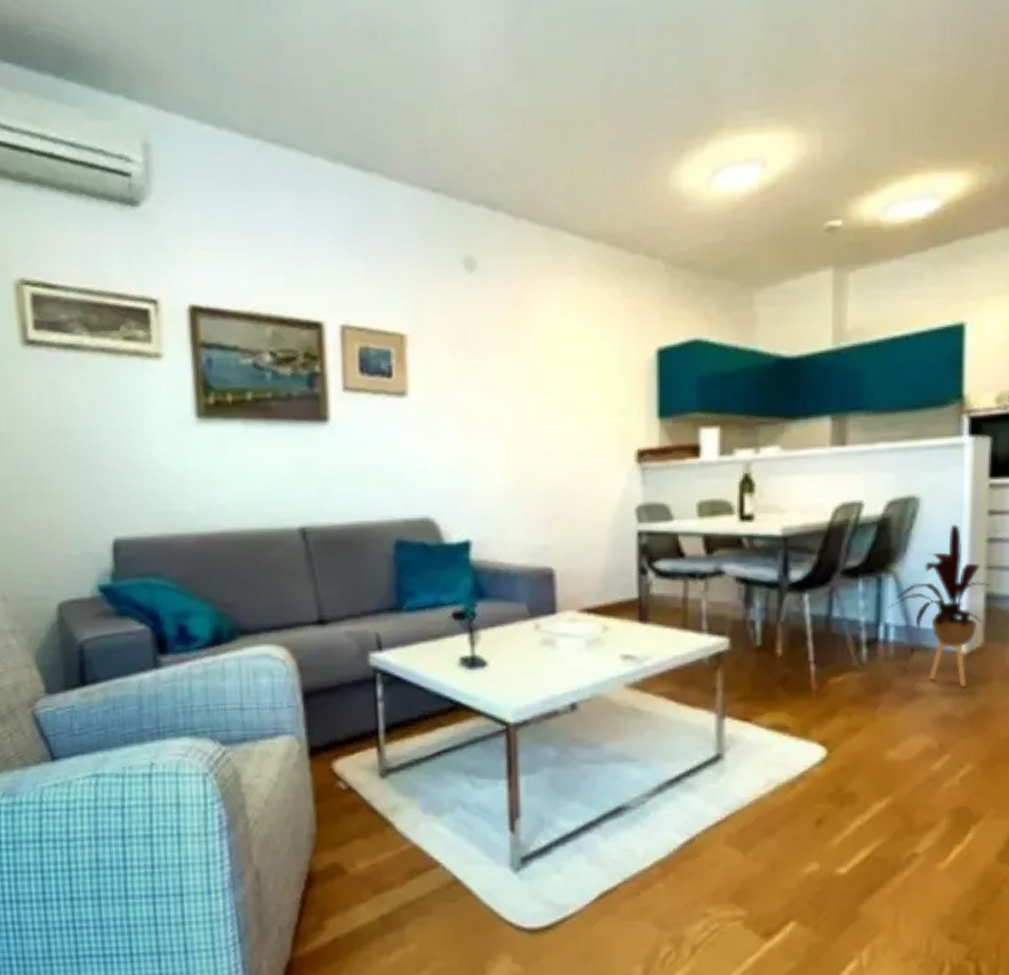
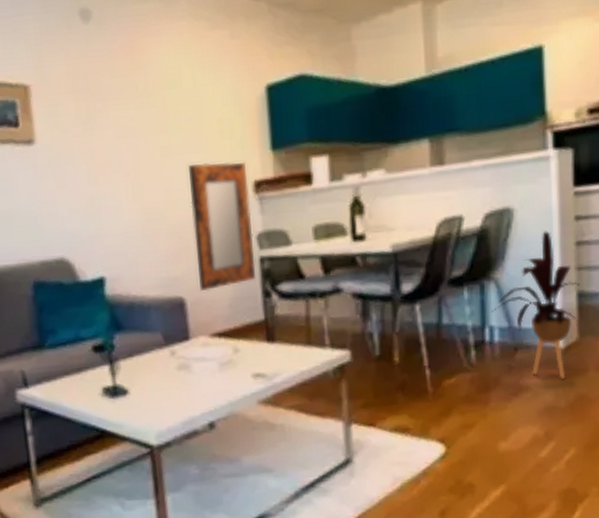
home mirror: none [567,427,632,564] -> present [189,161,256,291]

